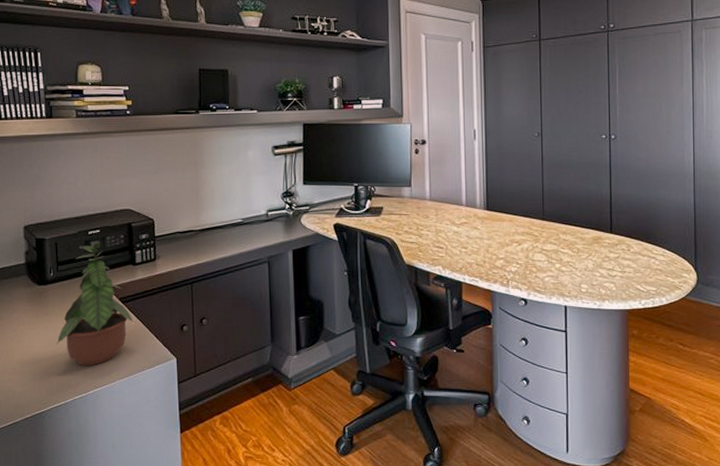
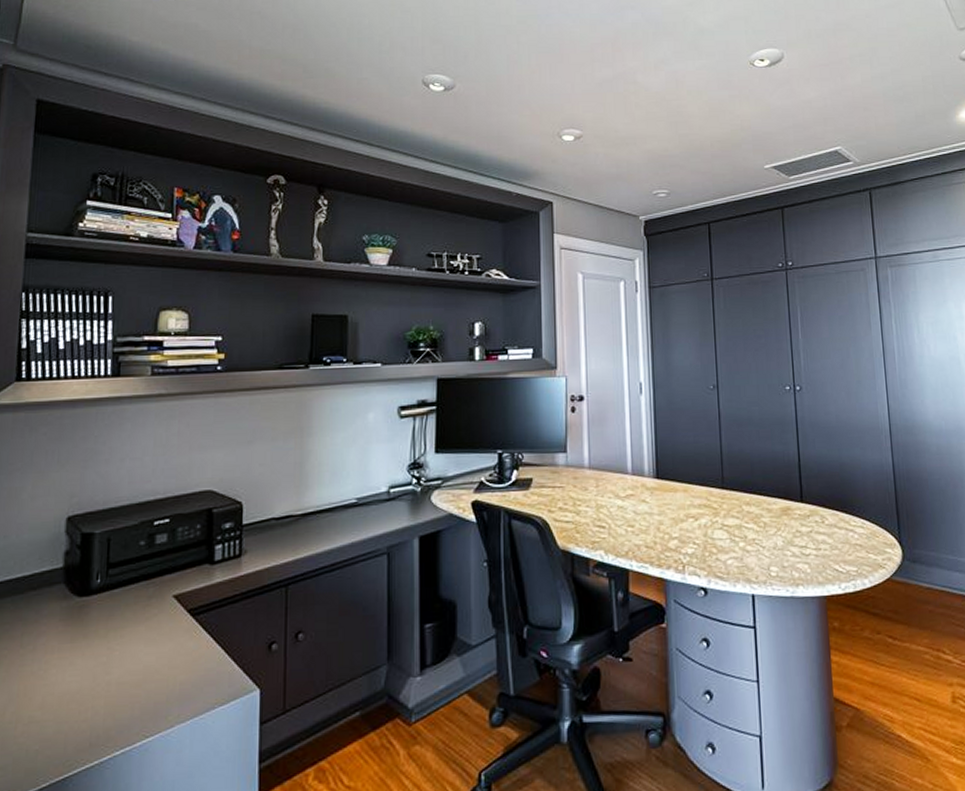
potted plant: present [56,242,134,366] -> none [94,535,205,707]

